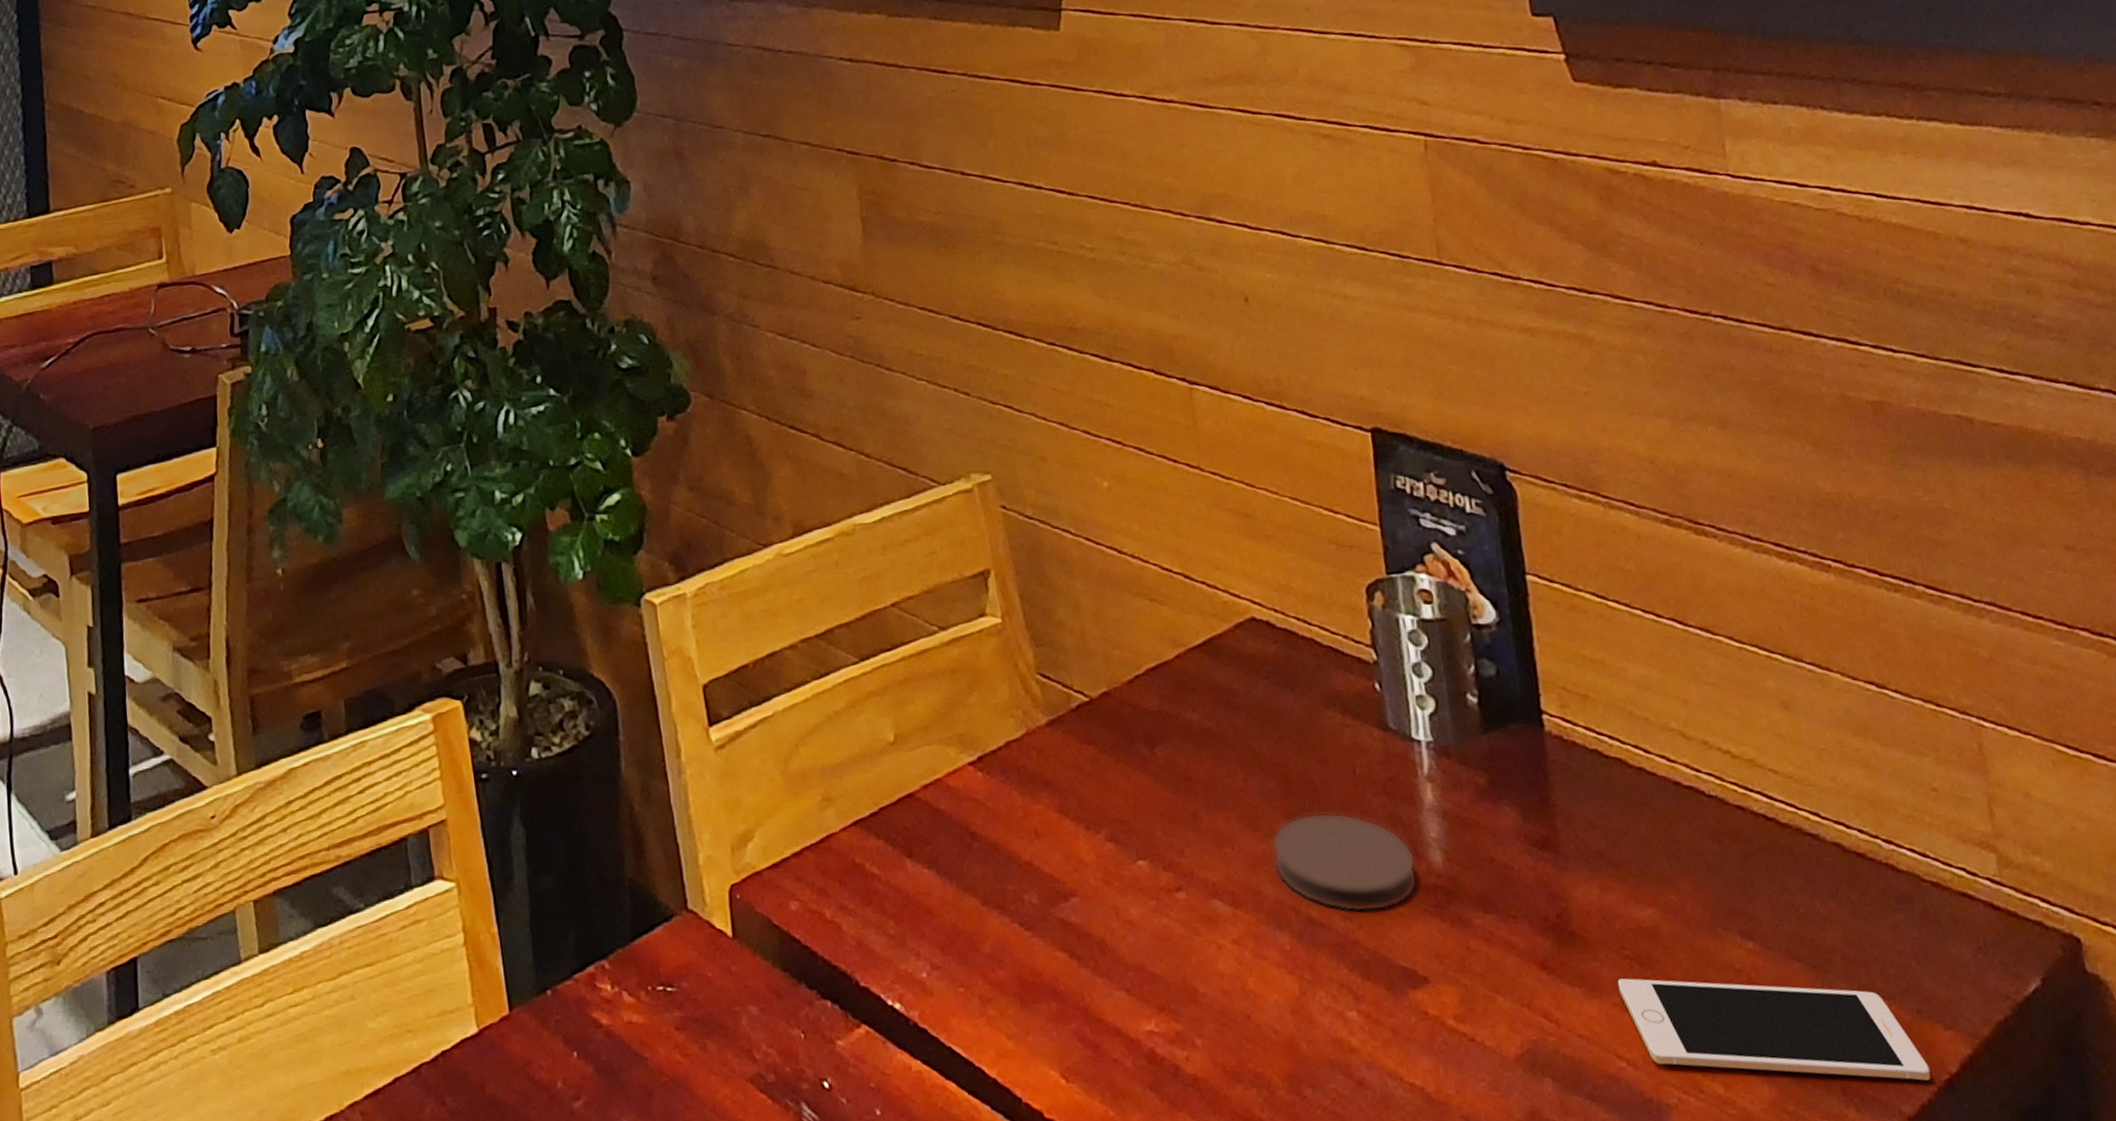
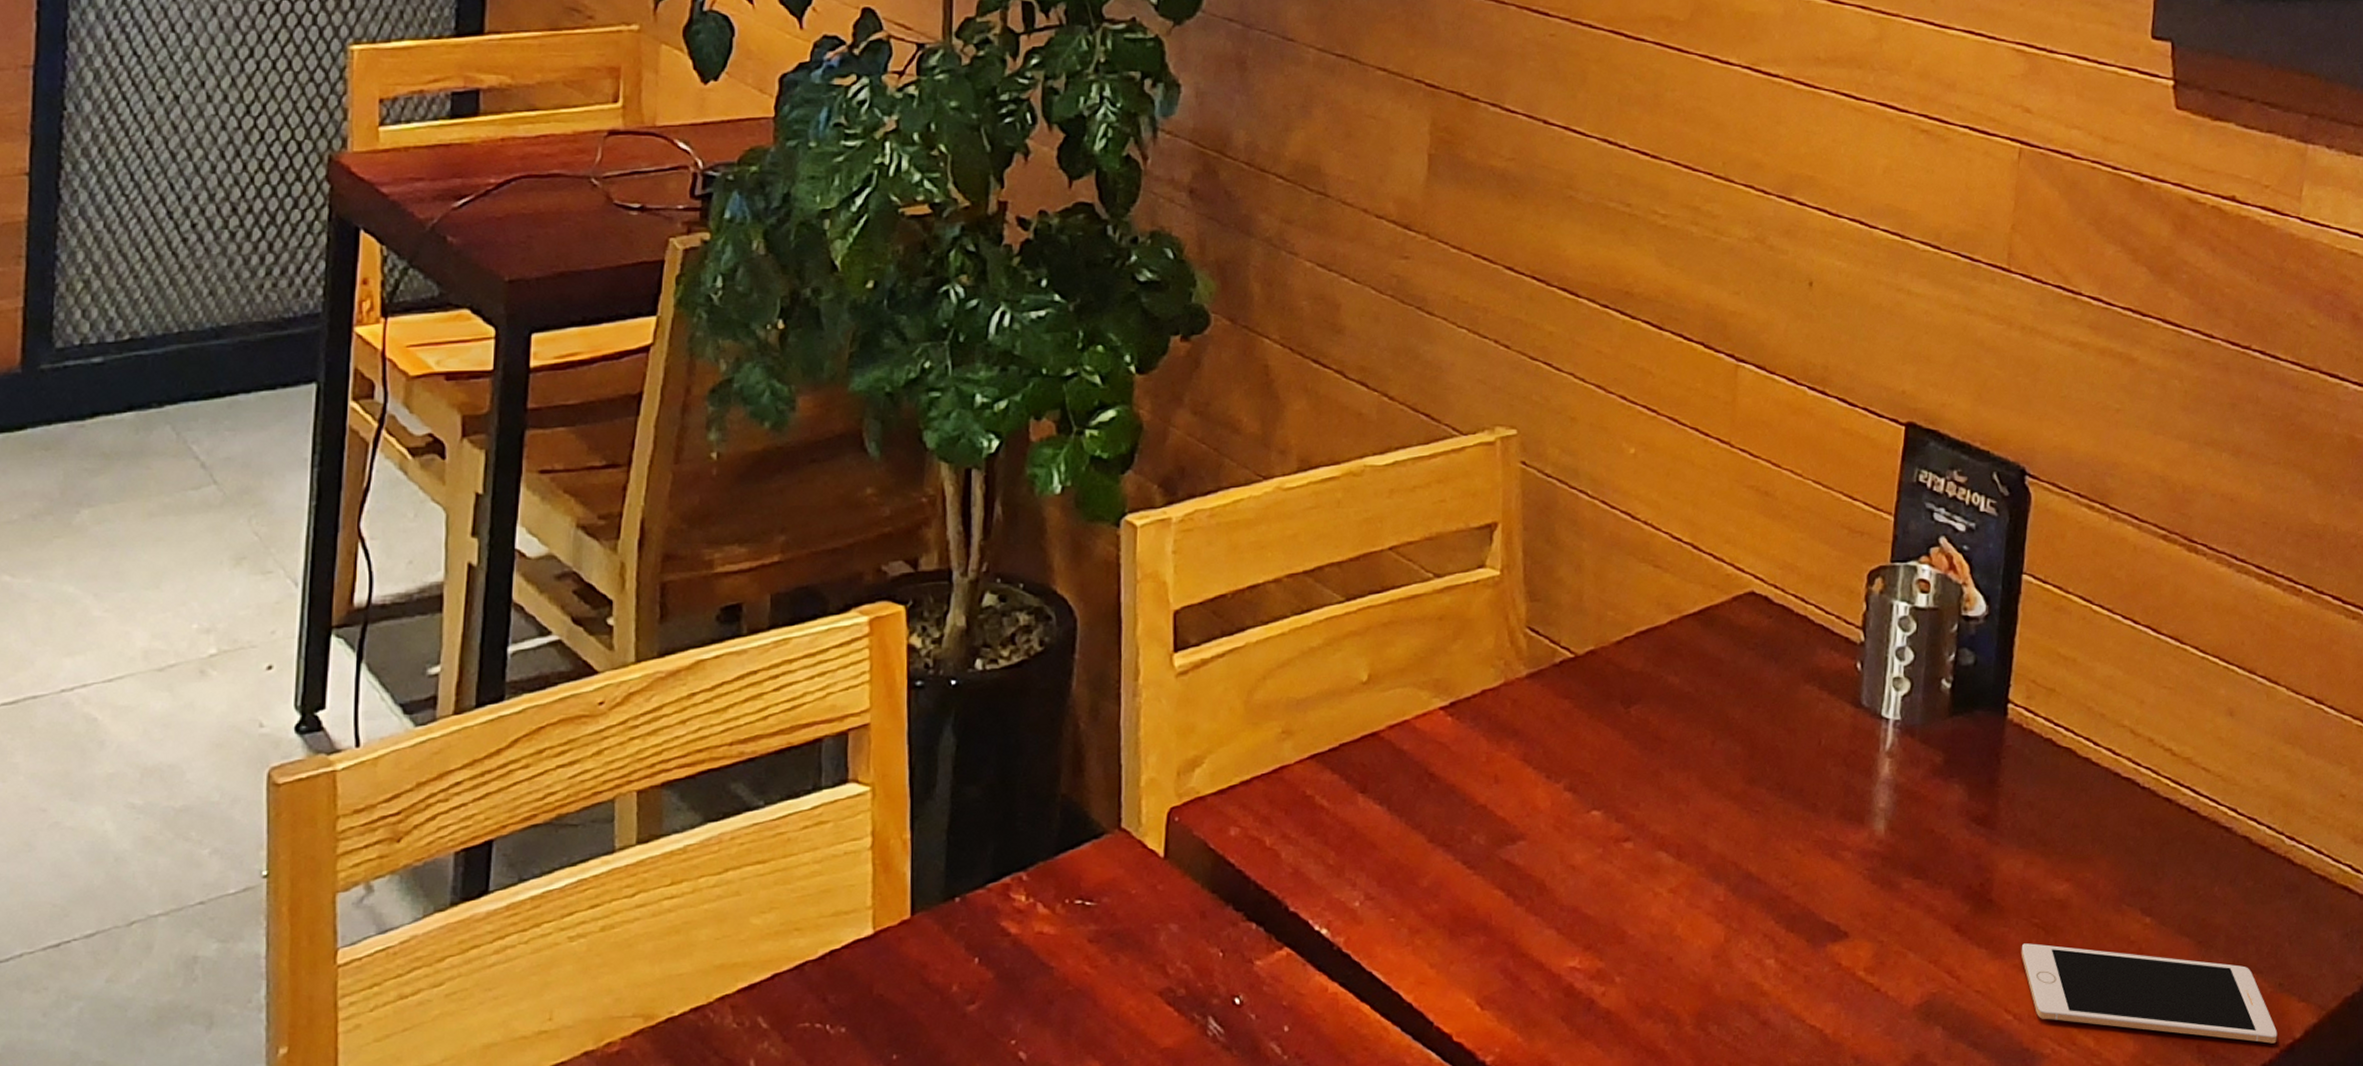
coaster: present [1271,812,1418,913] -> none [1723,778,1861,871]

